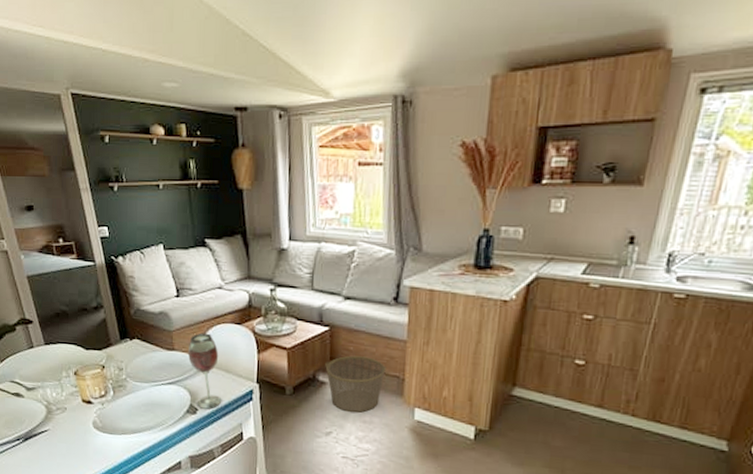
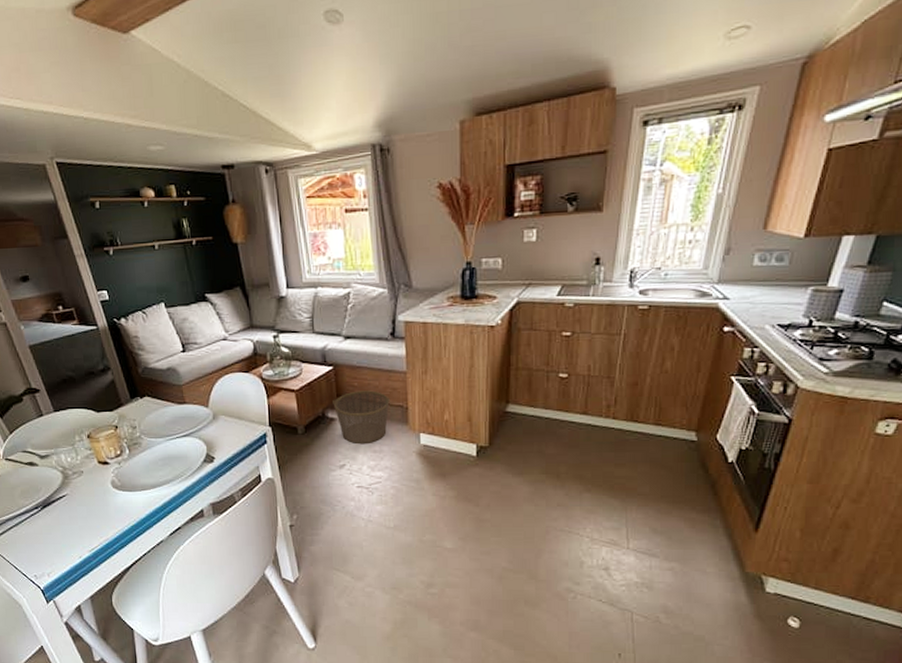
wineglass: present [187,333,222,409] -> none [199,384,238,456]

